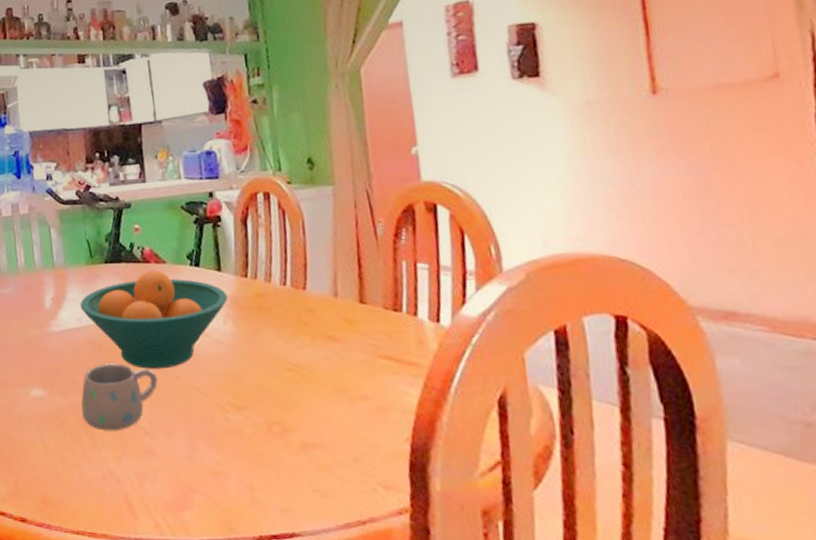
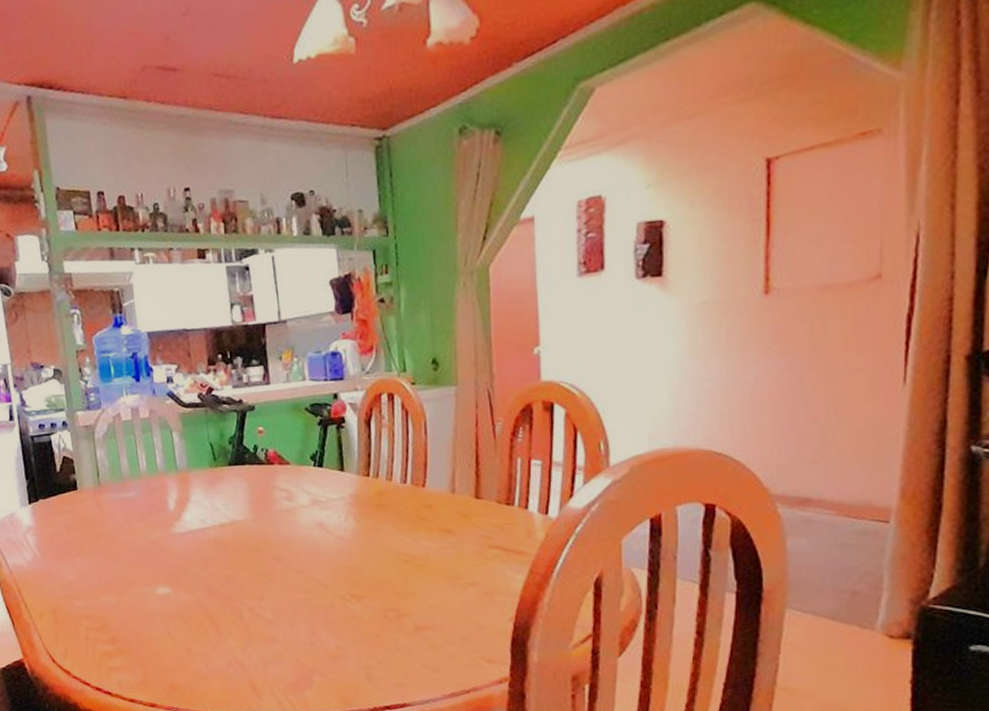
fruit bowl: present [80,270,228,369] -> none [204,471,350,565]
mug: present [81,363,158,431] -> none [206,561,281,623]

